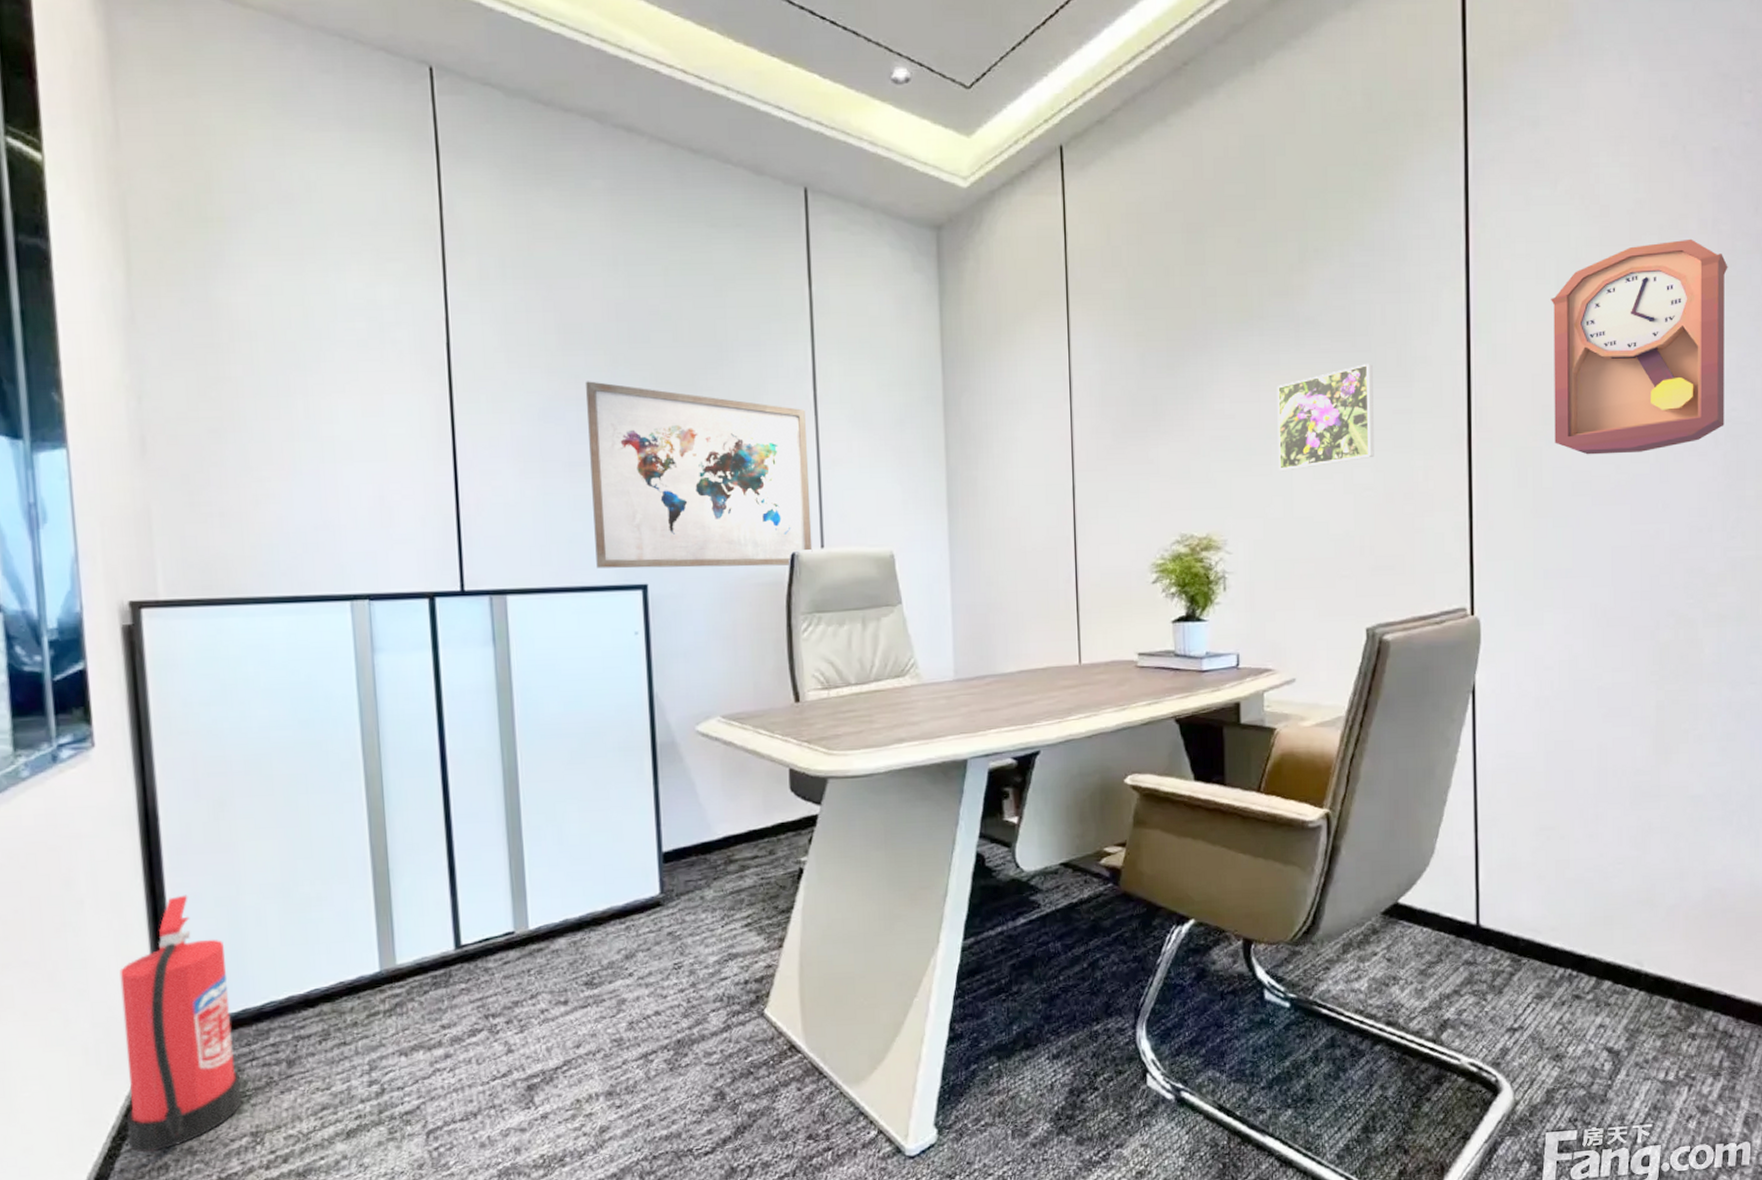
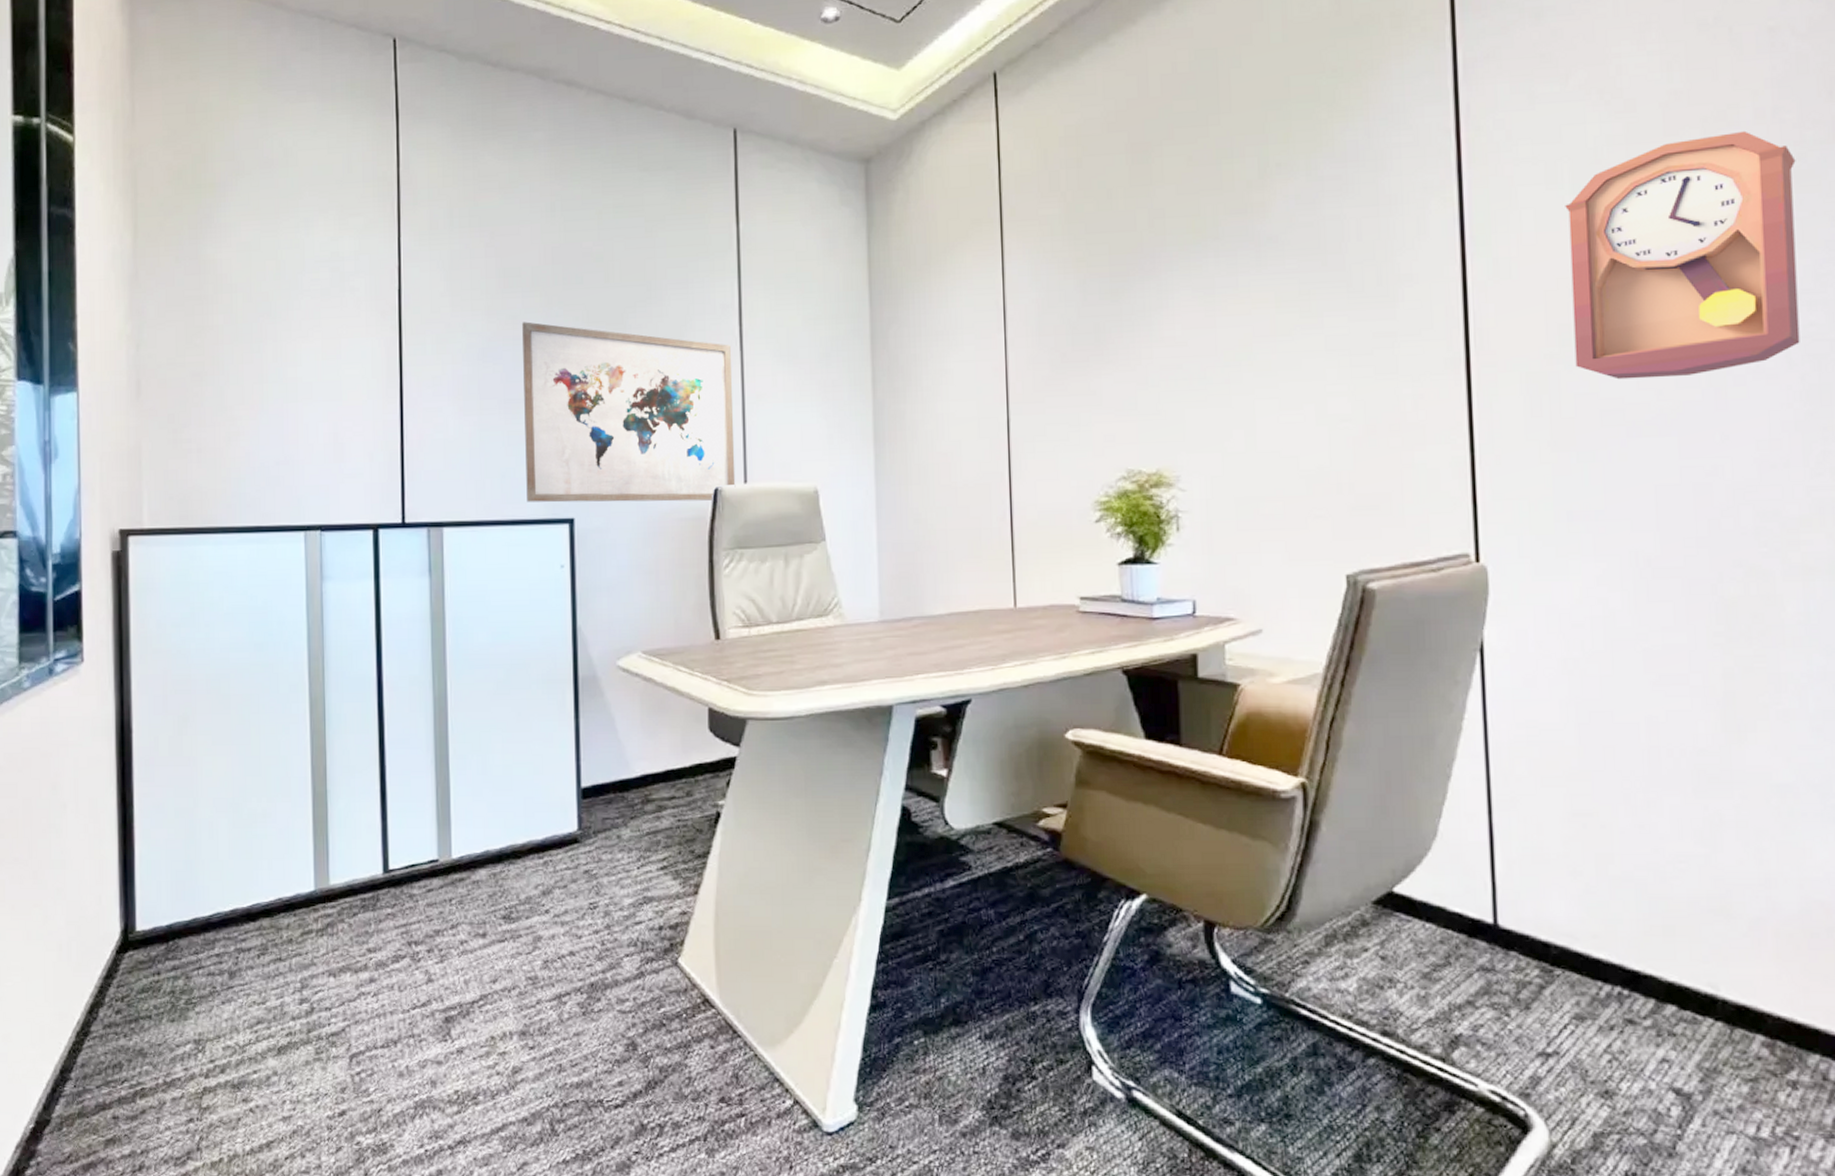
fire extinguisher: present [119,894,242,1153] -> none [90,804,188,1050]
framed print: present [1277,364,1374,472] -> none [1235,284,1352,402]

